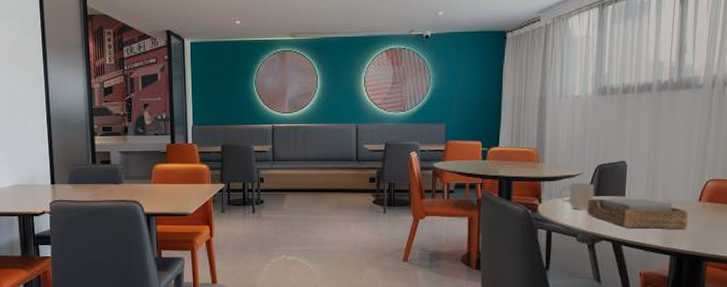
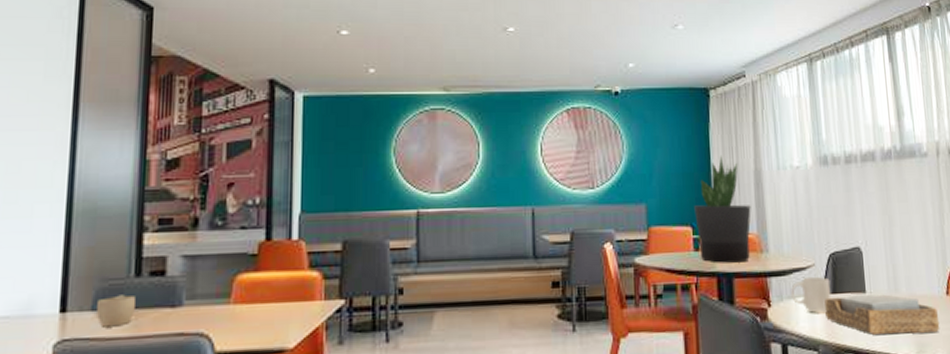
cup: none [72,175,94,194] -> present [97,294,135,328]
planter: none [485,87,533,170] -> present [694,156,751,263]

